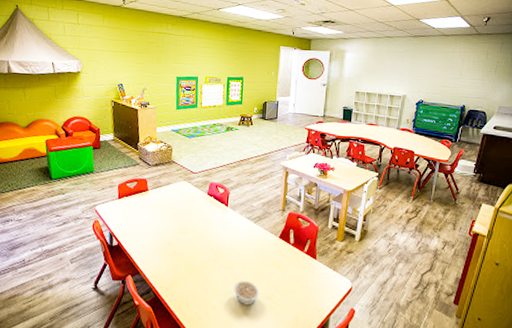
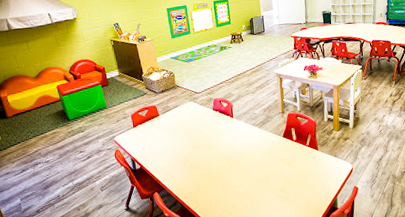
legume: present [233,280,260,306] -> none [249,178,274,200]

